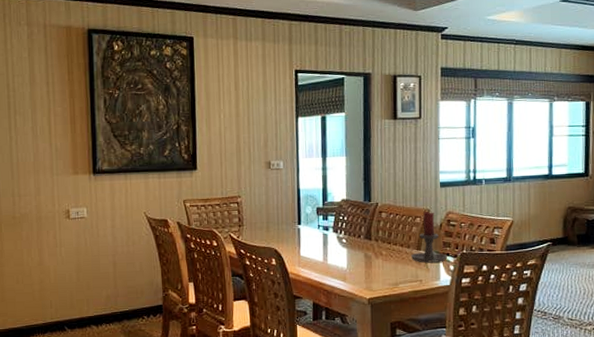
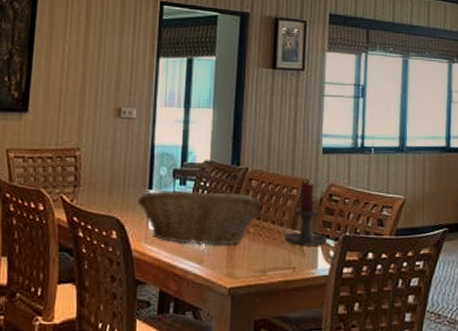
fruit basket: none [290,224,391,267] -> present [137,190,261,246]

